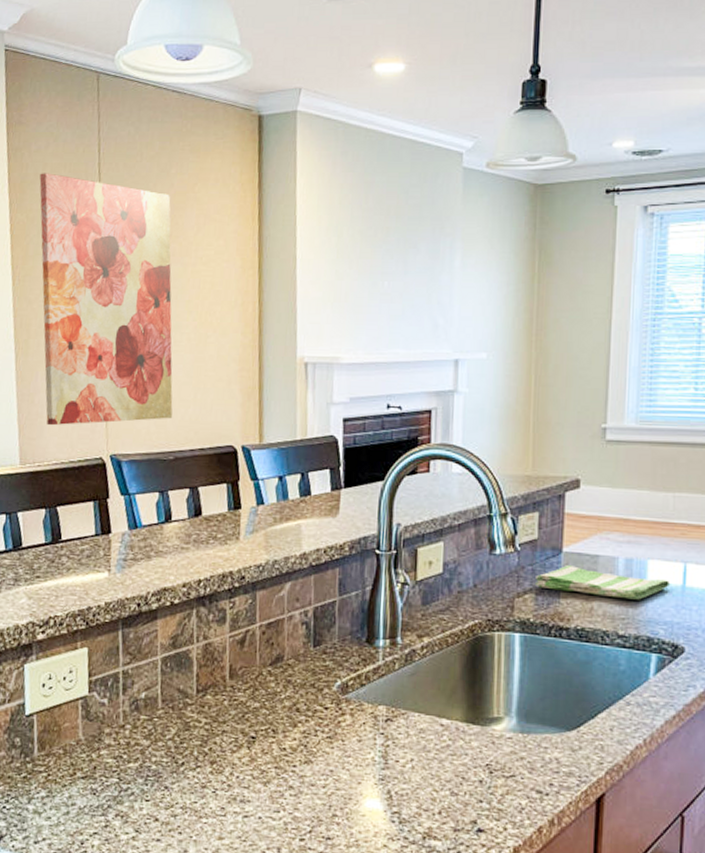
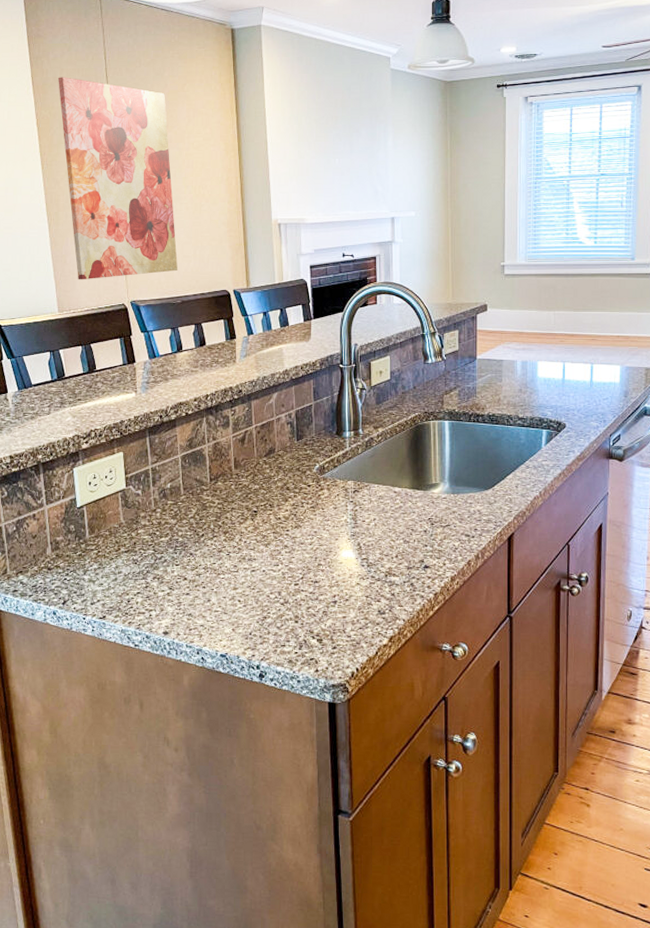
dish towel: present [535,565,670,600] -> none [458,369,553,391]

